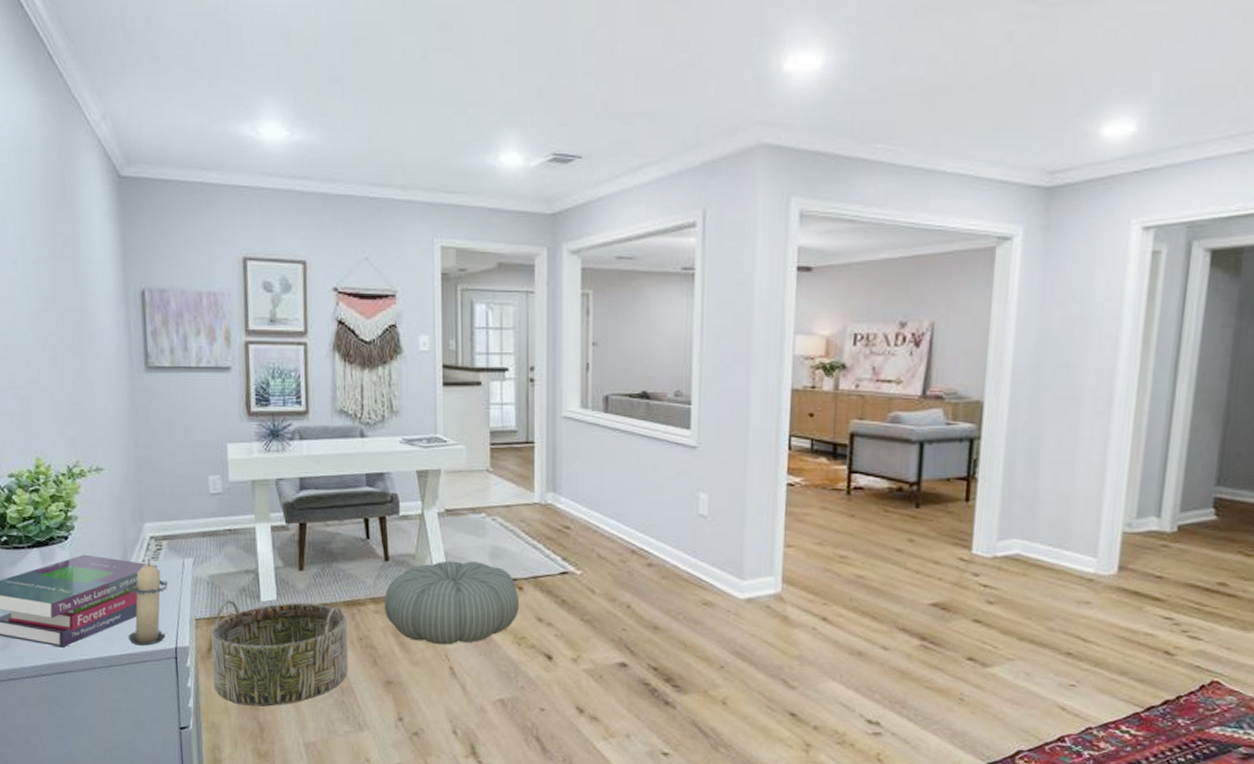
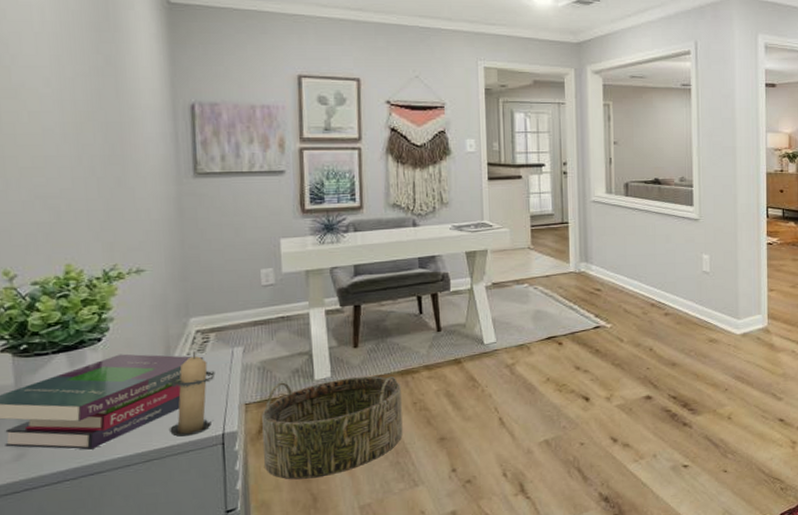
pouf: present [383,560,520,645] -> none [436,325,560,400]

